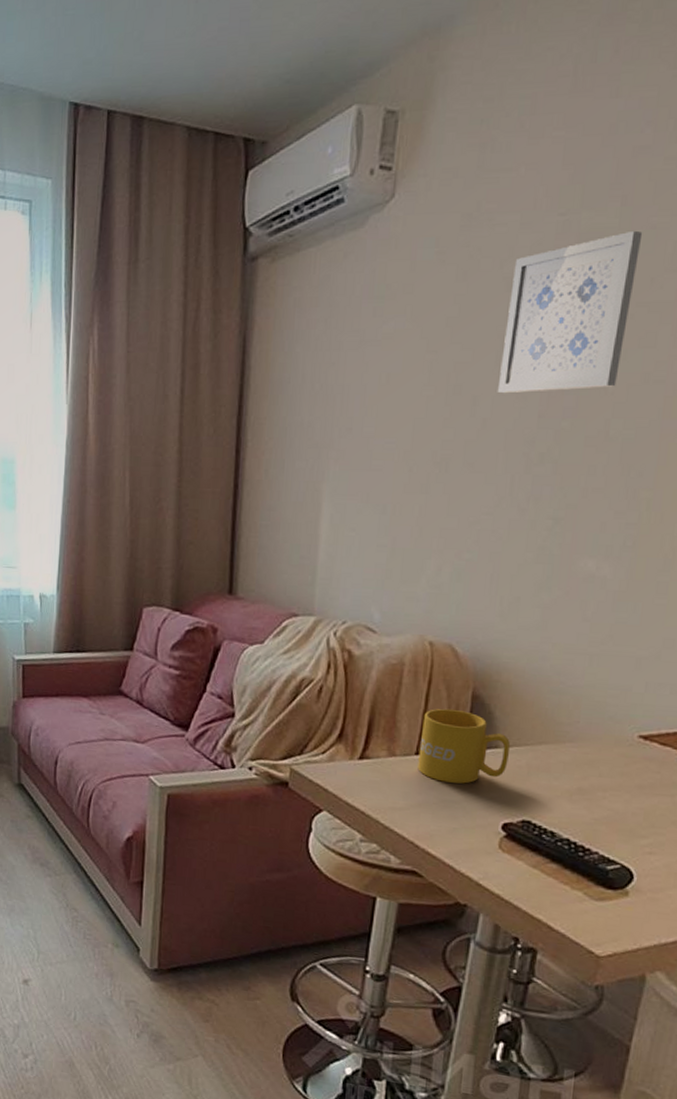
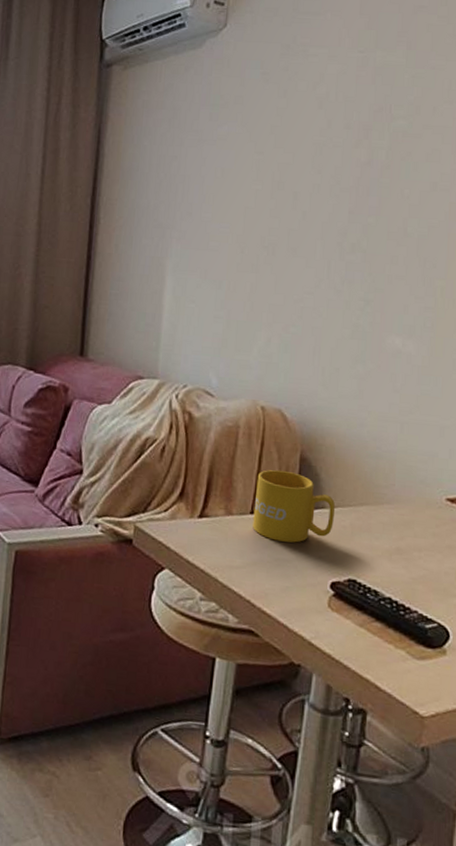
wall art: present [497,230,643,392] -> none [314,69,425,192]

